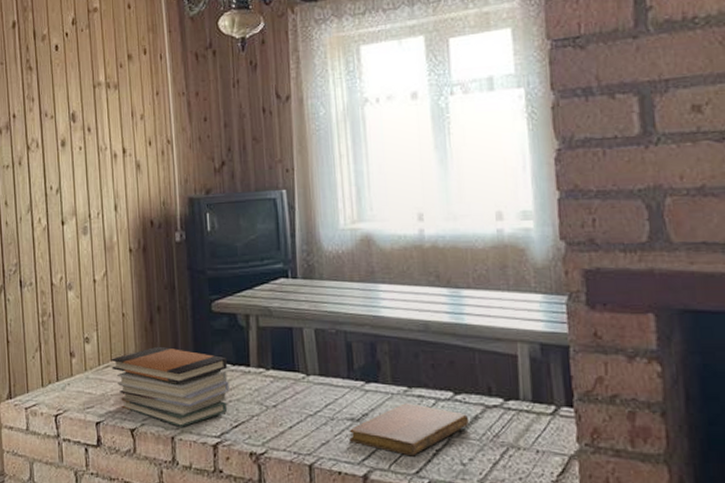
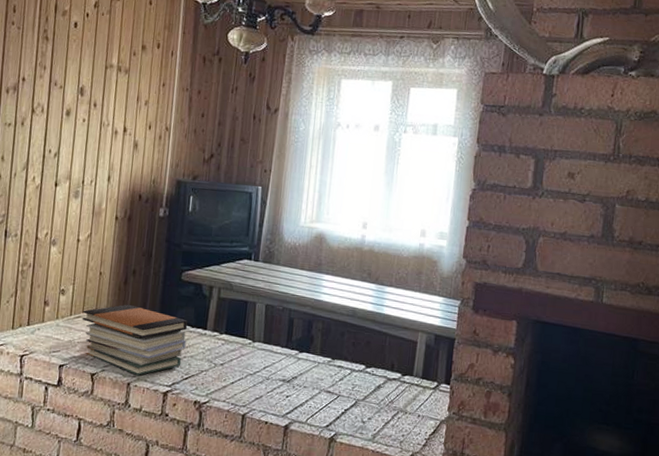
notebook: present [349,403,470,456] -> none [278,371,374,413]

